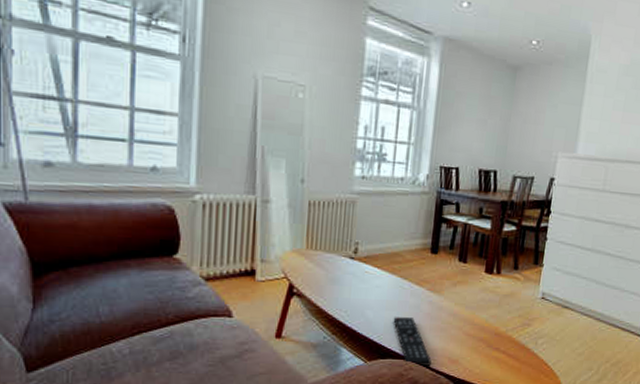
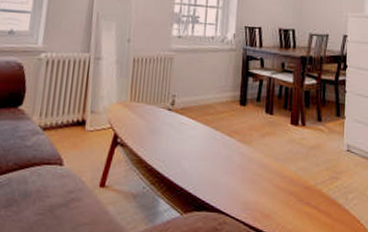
remote control: present [393,317,431,367] -> none [207,168,244,221]

